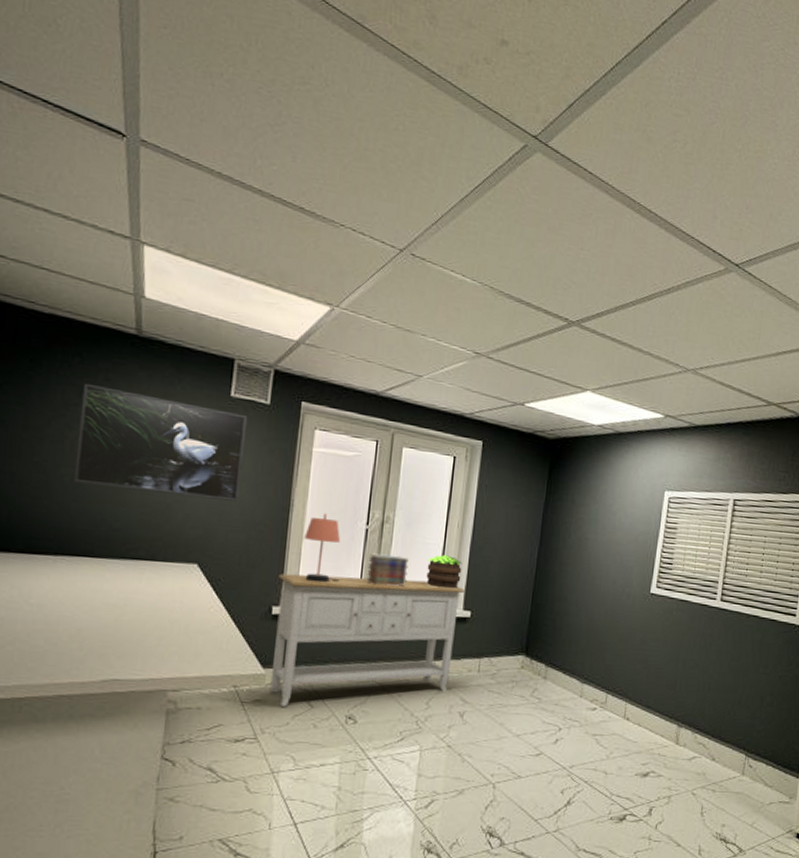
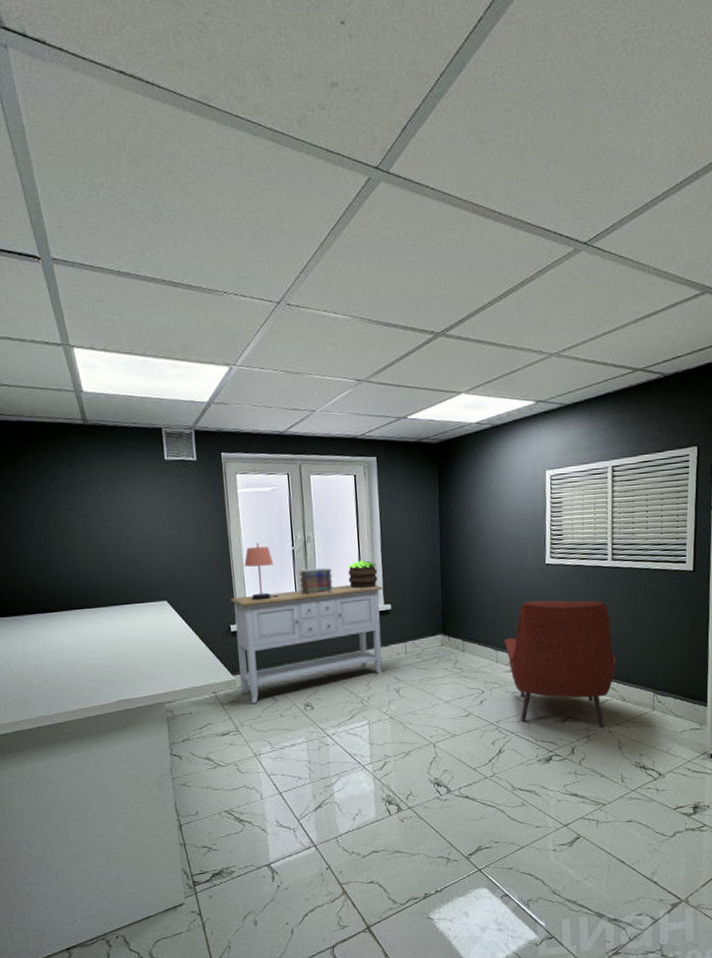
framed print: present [73,383,248,502] -> none [53,471,188,552]
chair: none [592,632,711,789] -> present [504,600,616,728]

